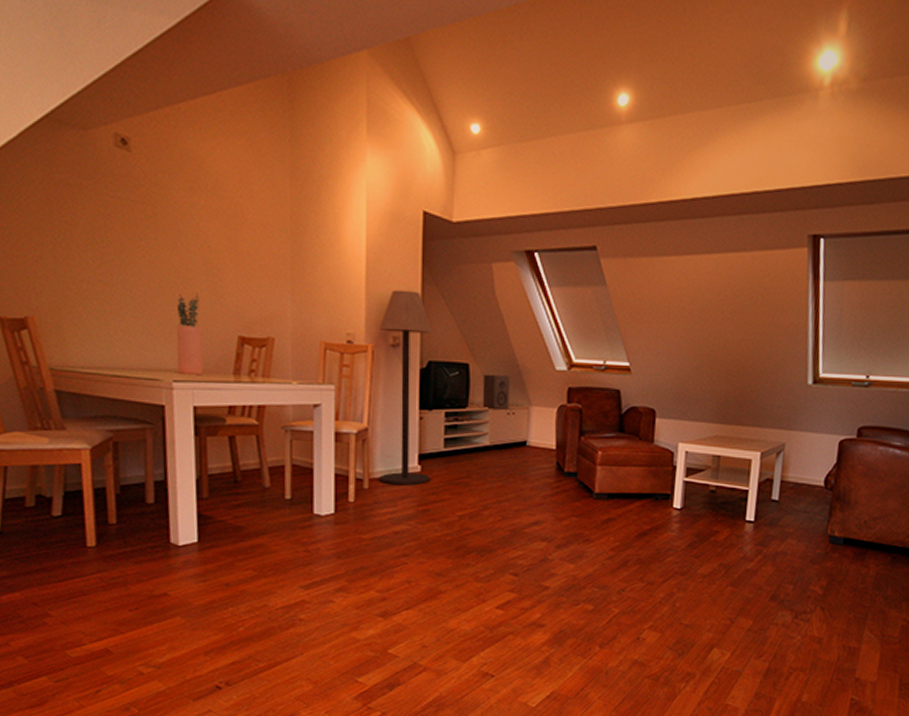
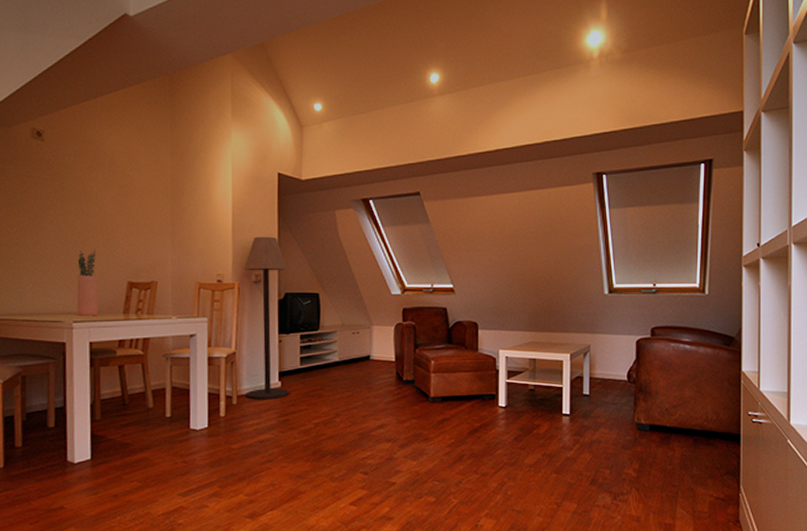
speaker: present [482,374,510,411] -> none [331,300,354,331]

